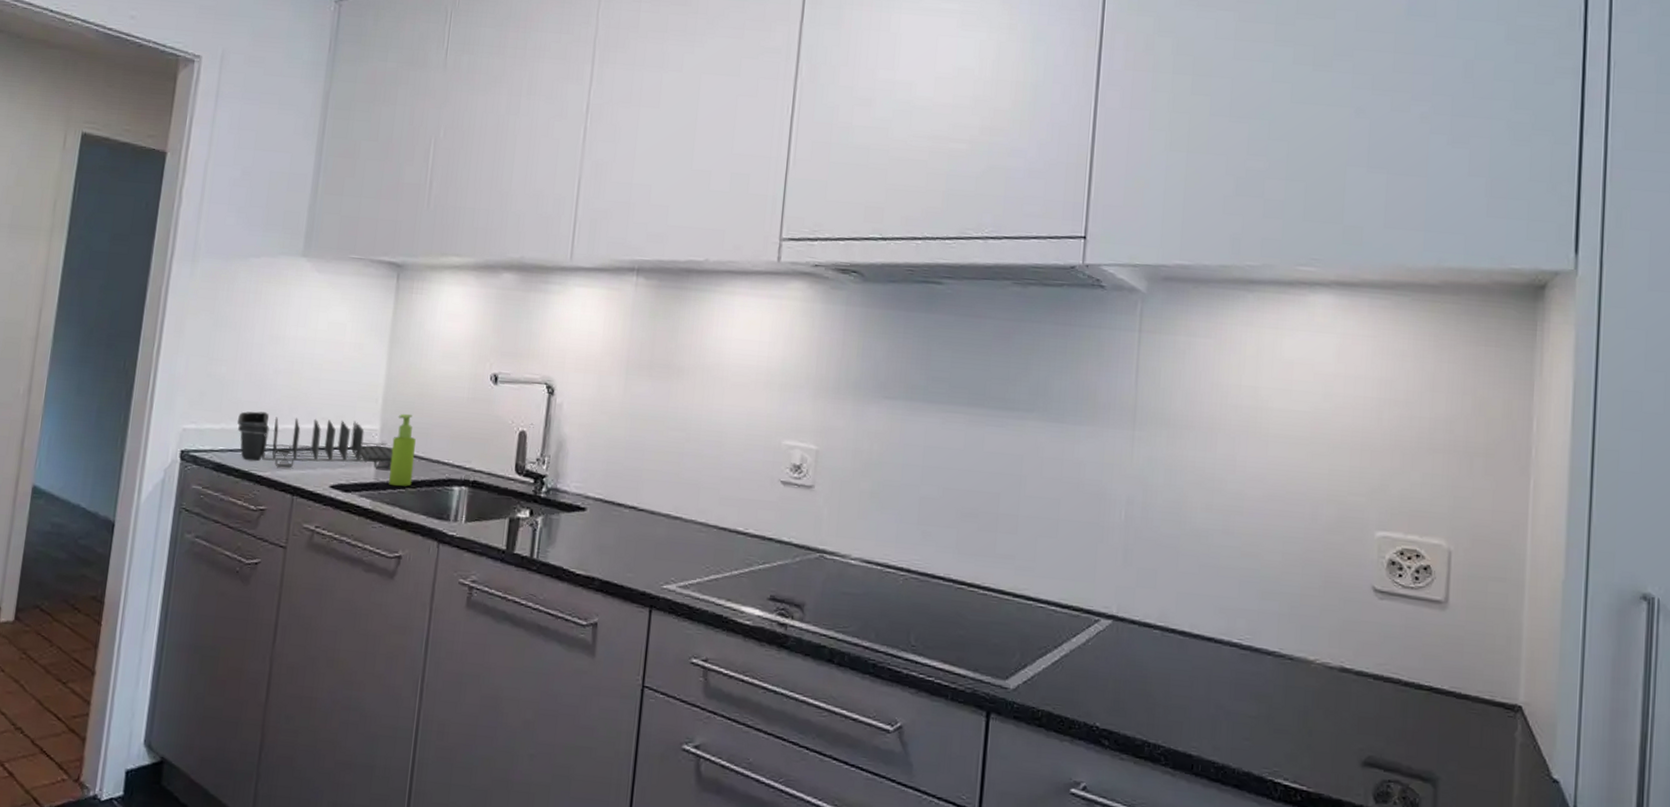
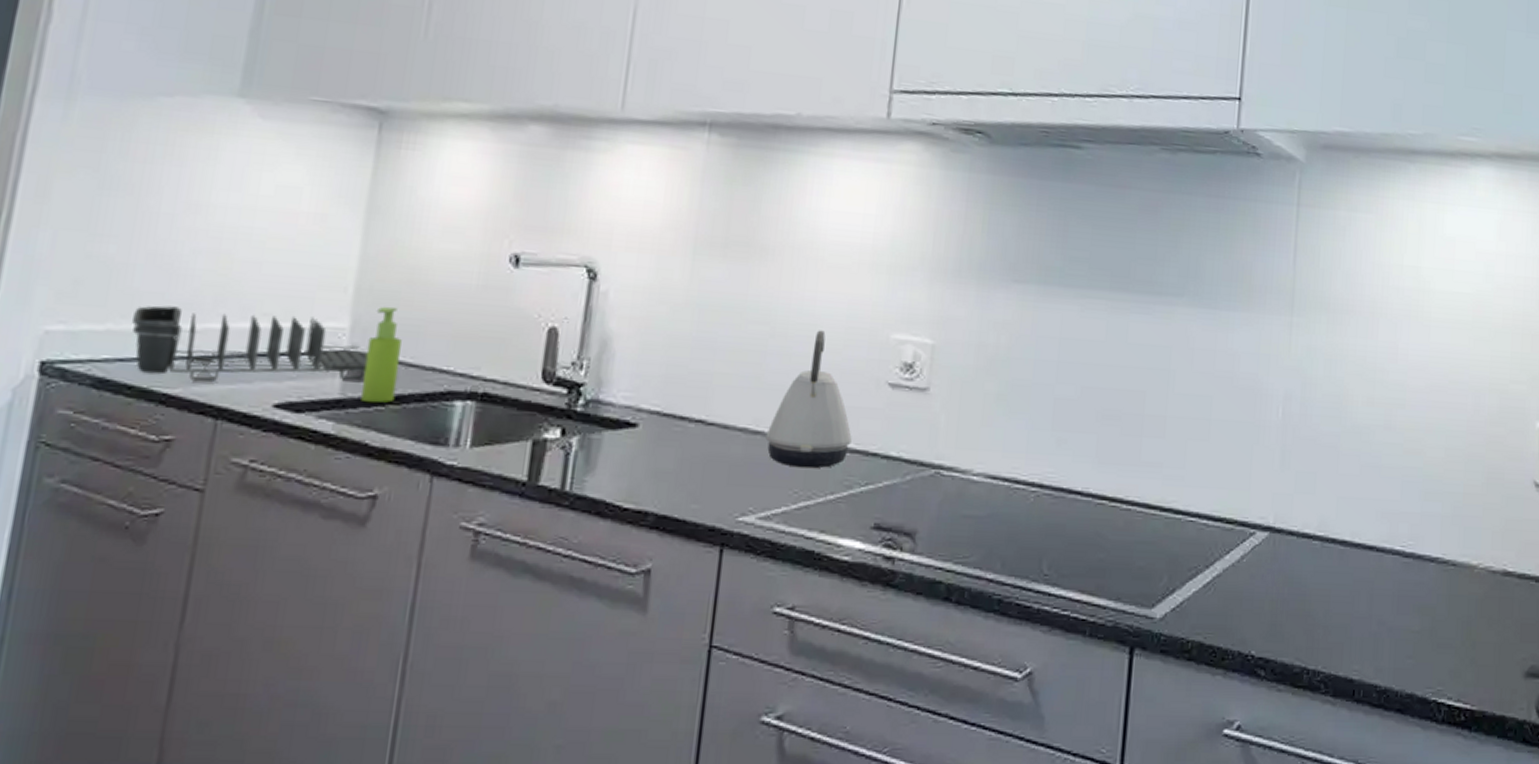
kettle: none [683,436,752,548] -> present [765,330,852,468]

